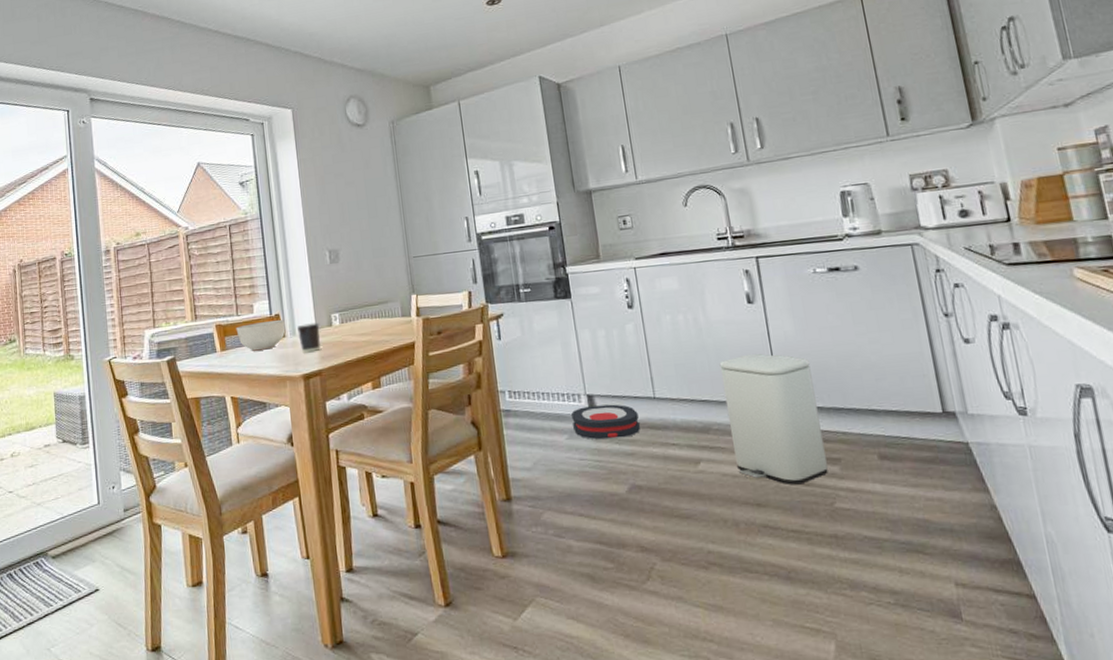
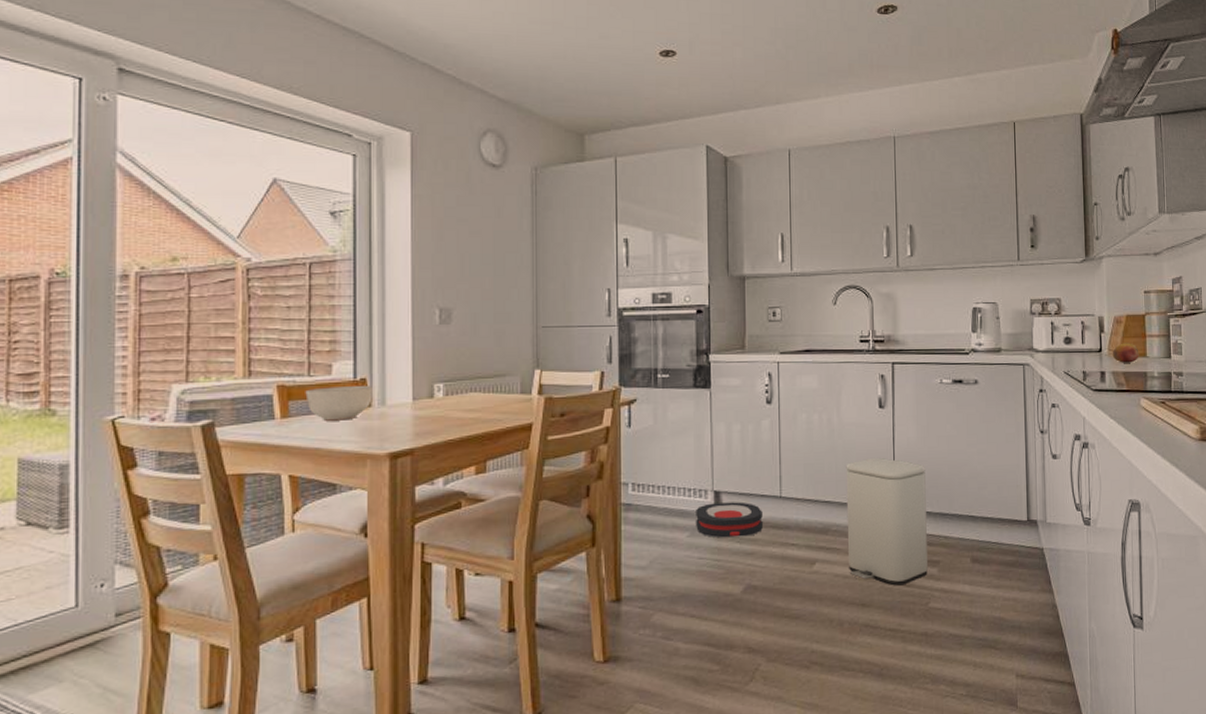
mug: present [297,321,321,352] -> none [389,391,417,426]
fruit: none [1025,207,1063,231] -> present [1112,343,1139,363]

